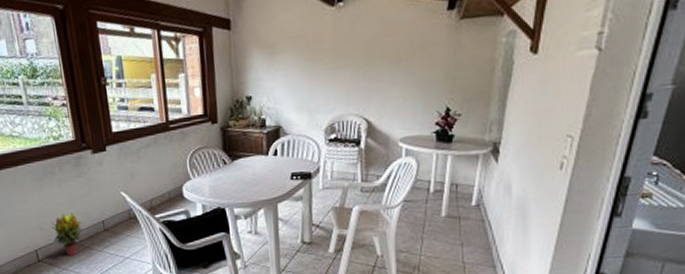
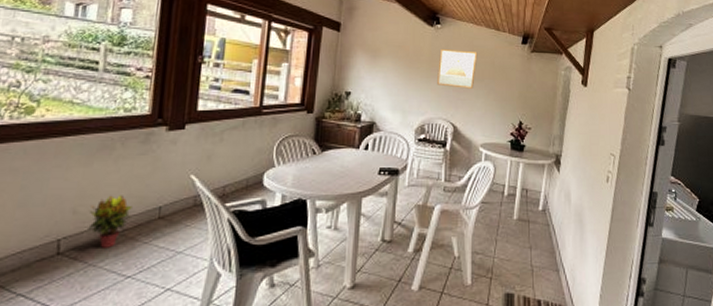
wall art: none [343,29,391,77] -> present [436,48,478,89]

